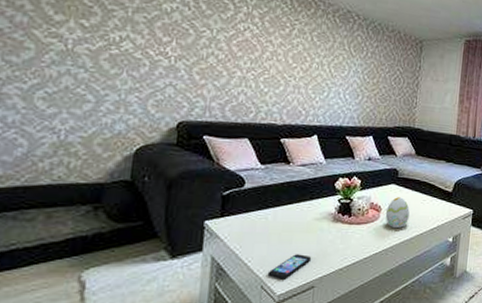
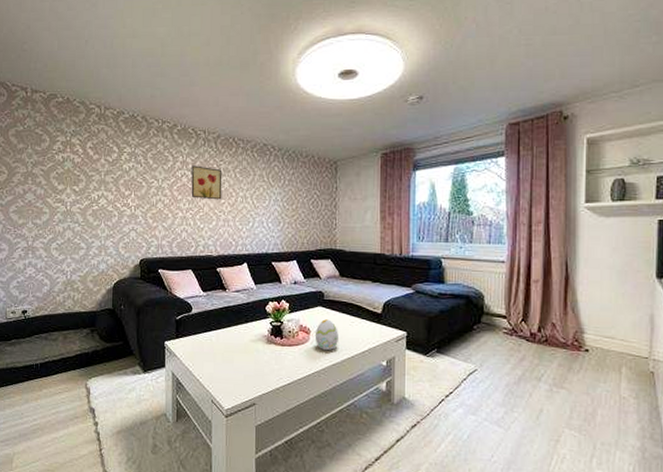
wall art: none [254,20,297,64] -> present [191,165,223,200]
smartphone: present [267,254,312,280] -> none [216,373,251,396]

